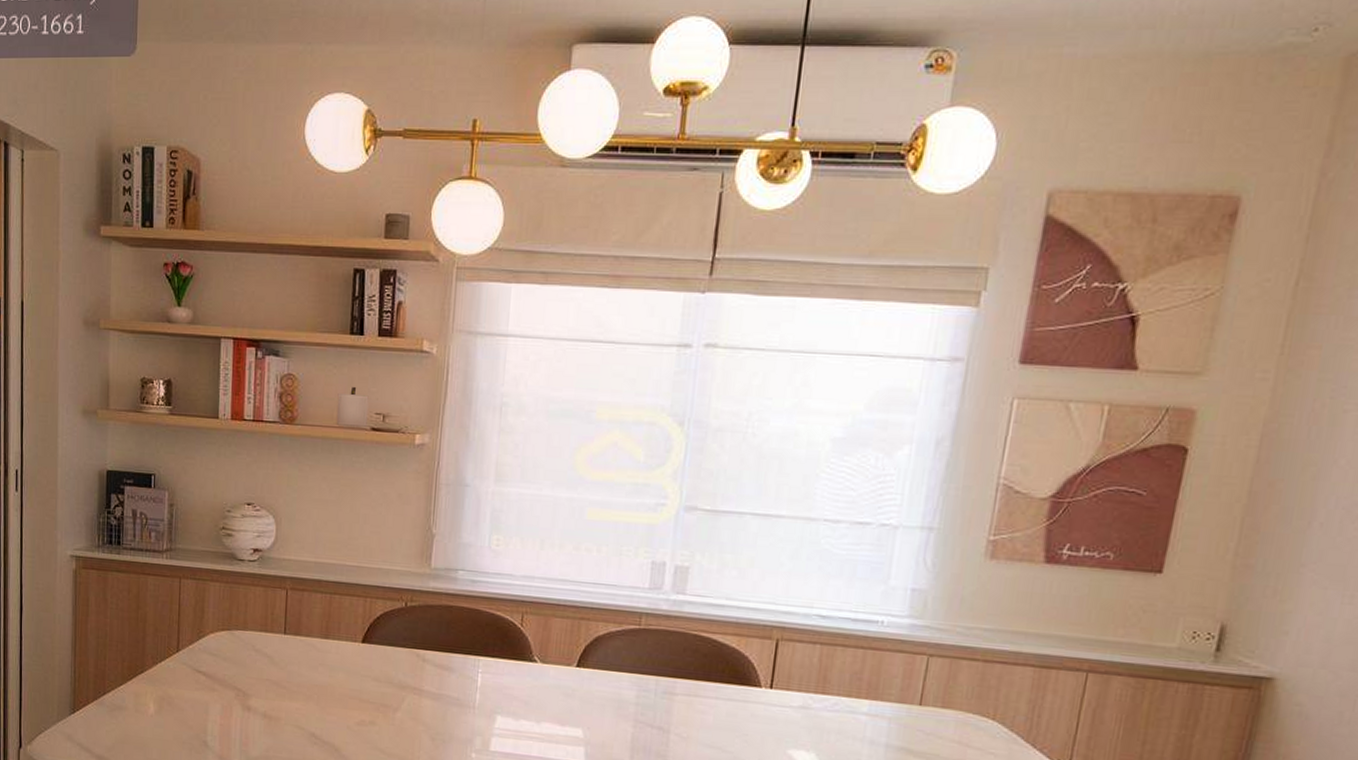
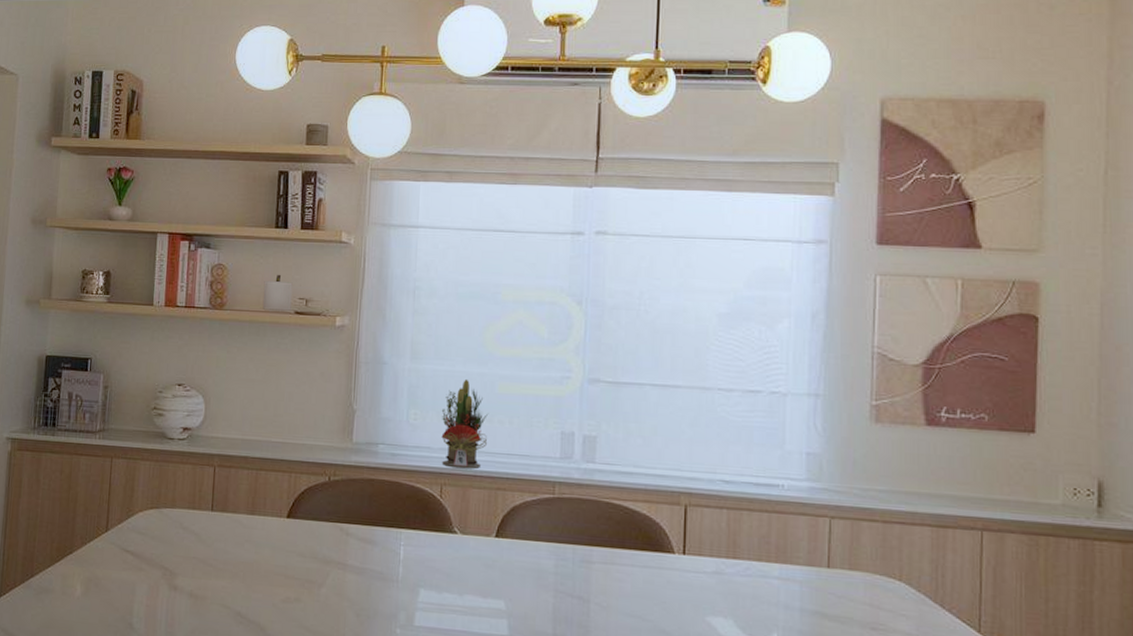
flower arrangement: none [524,503,576,599] -> present [441,379,489,470]

